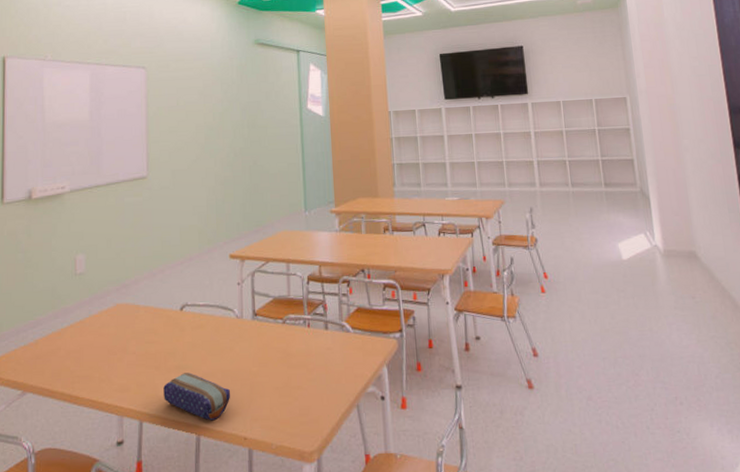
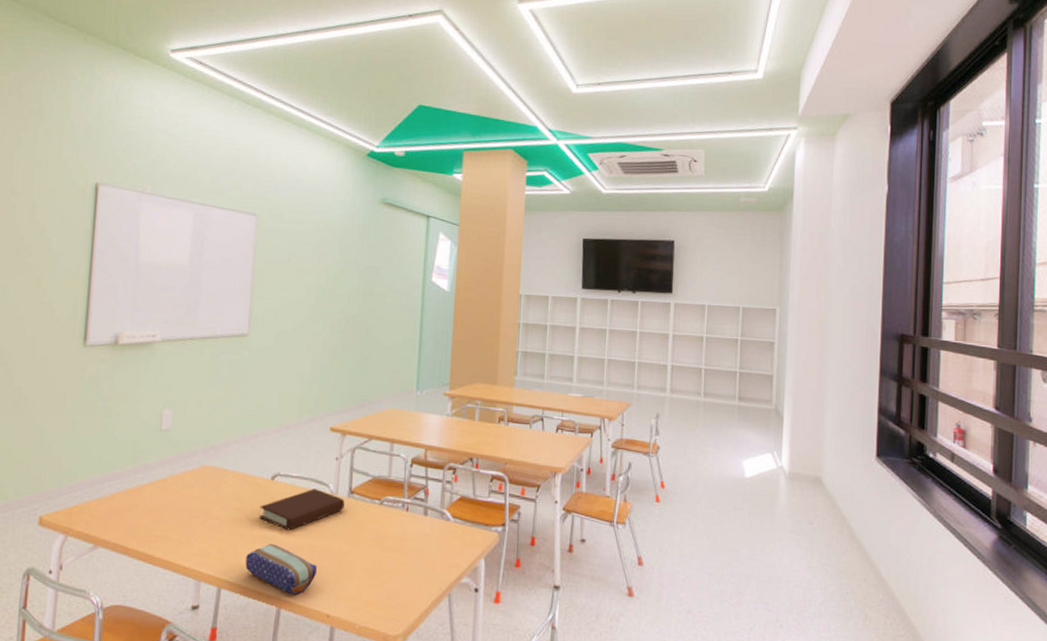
book: none [172,315,250,358] -> present [259,489,345,531]

